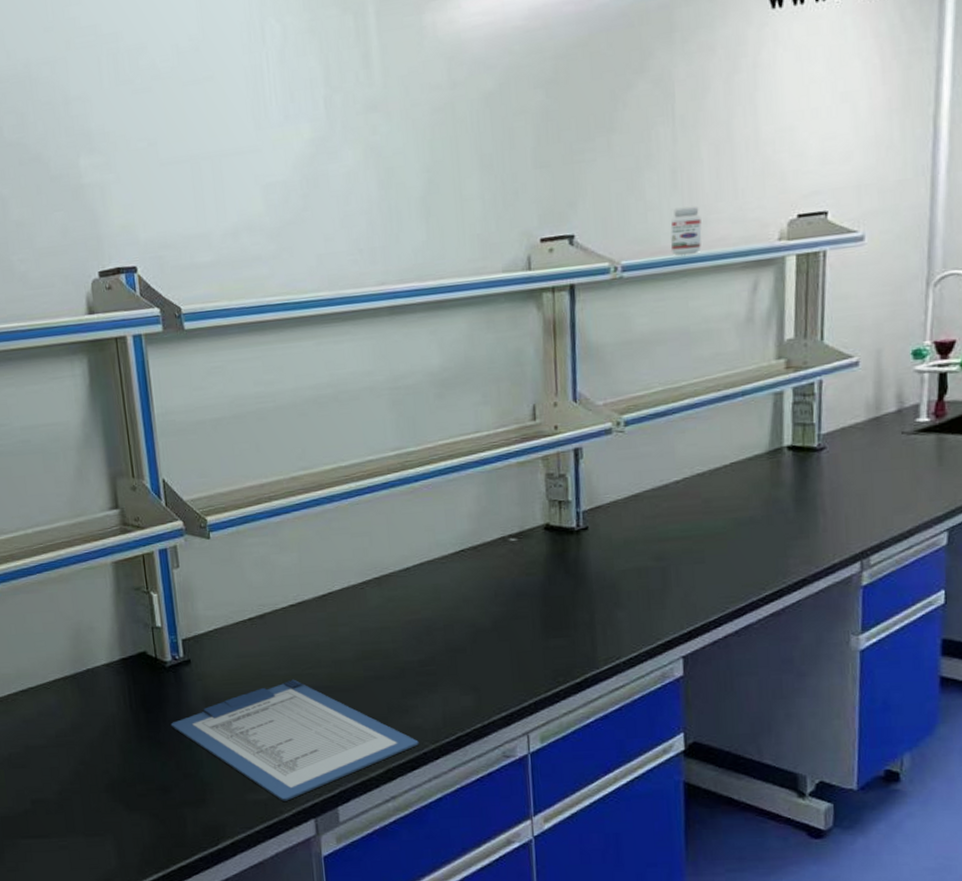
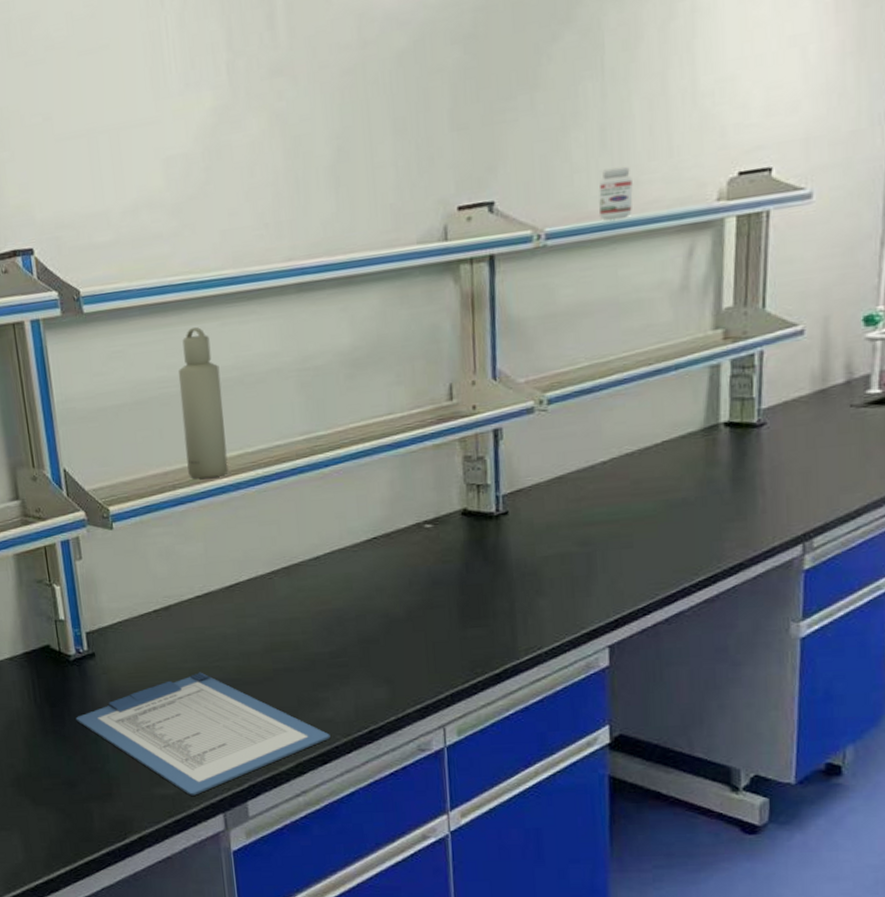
bottle: none [274,346,323,491] -> present [177,327,229,479]

